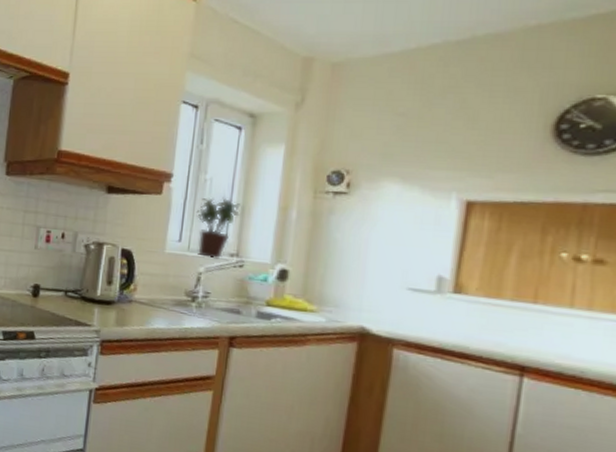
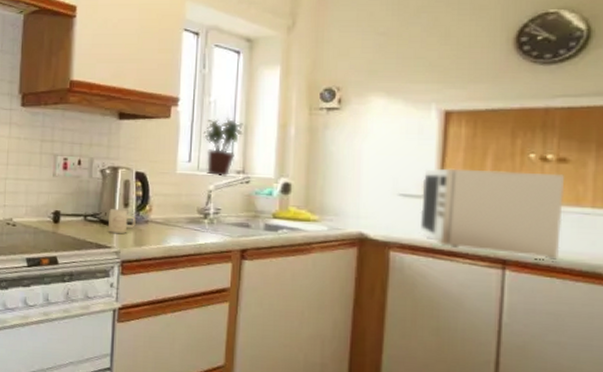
mug: none [89,286,119,313] -> present [108,209,136,235]
microwave: none [428,262,600,370] -> present [419,168,565,260]

